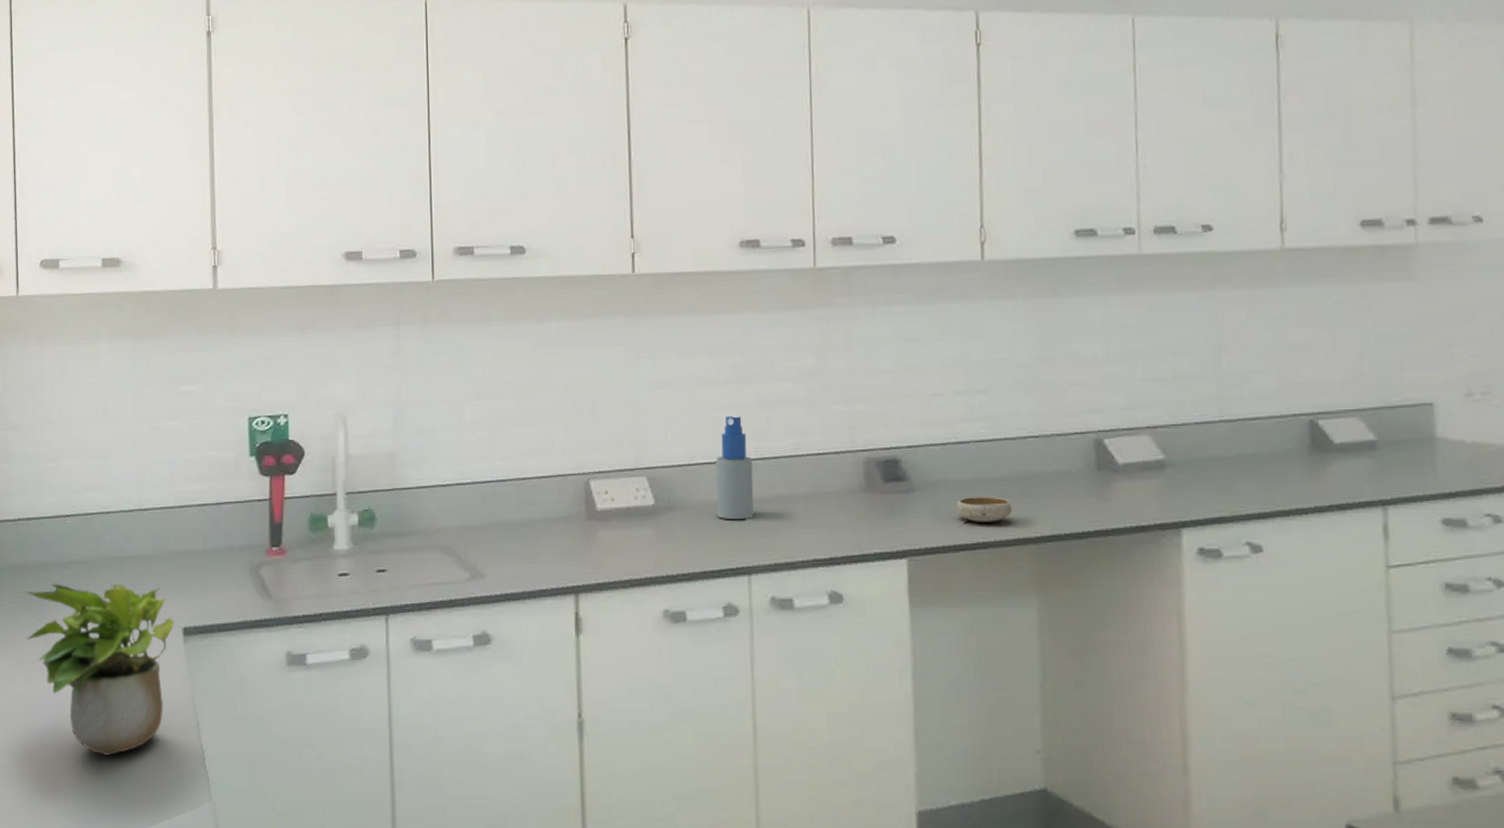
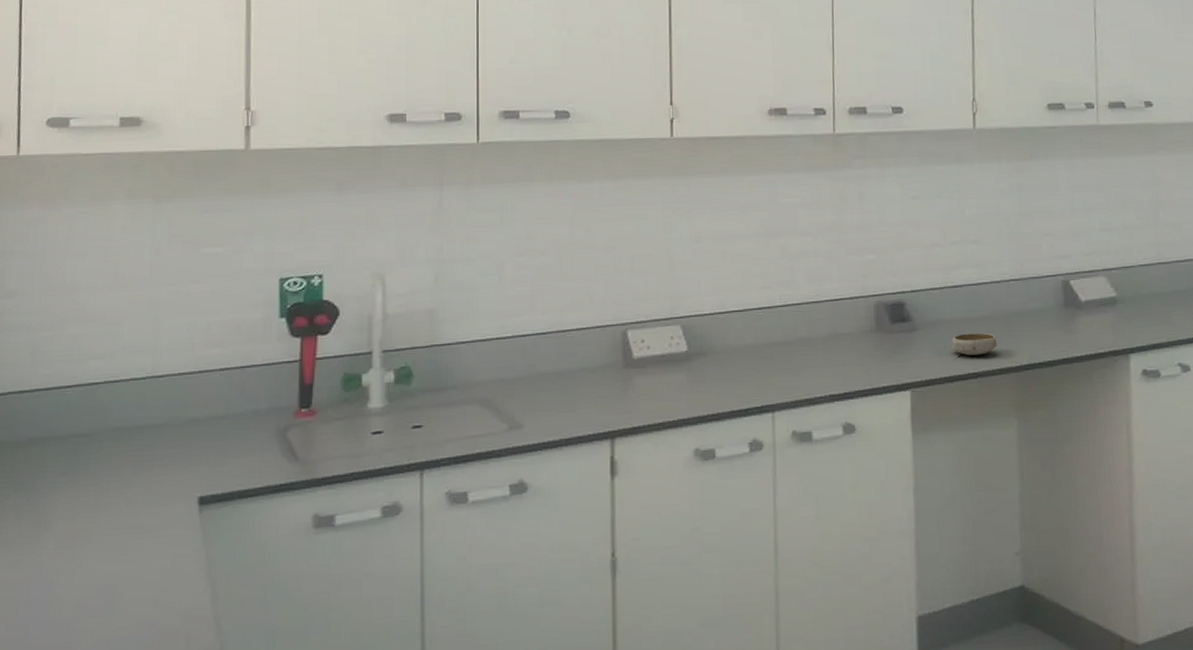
potted plant: present [25,583,174,757] -> none [12,455,189,641]
spray bottle: present [716,416,754,520] -> none [744,267,778,362]

